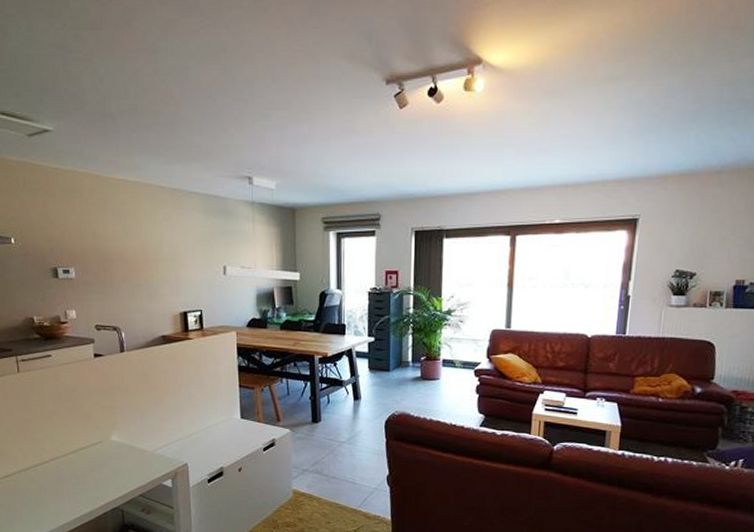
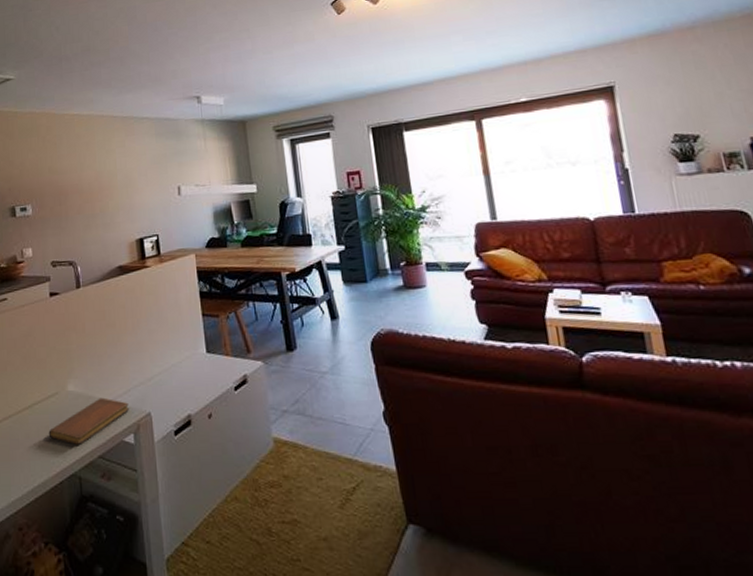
notebook: none [93,448,169,485] -> present [48,397,130,445]

